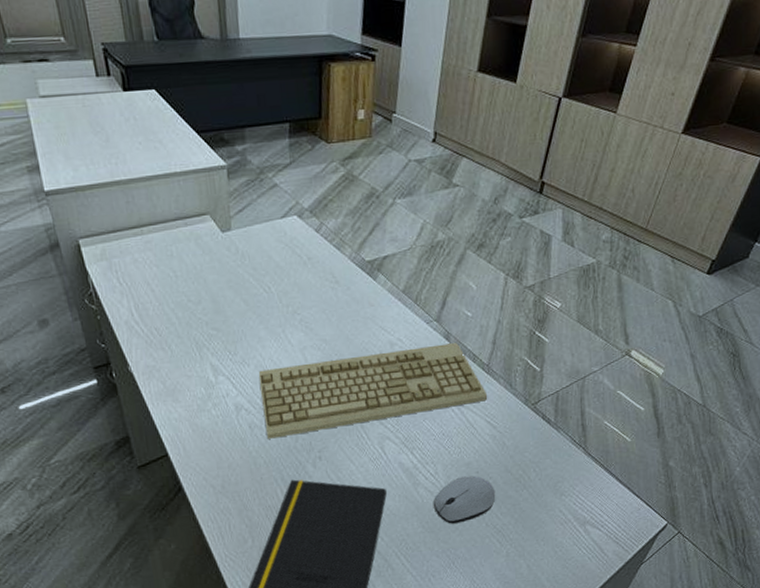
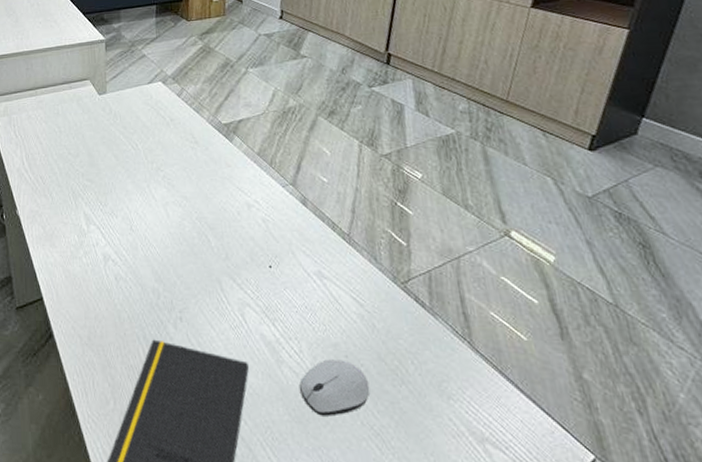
keyboard: present [258,343,488,439] -> none [125,209,352,293]

